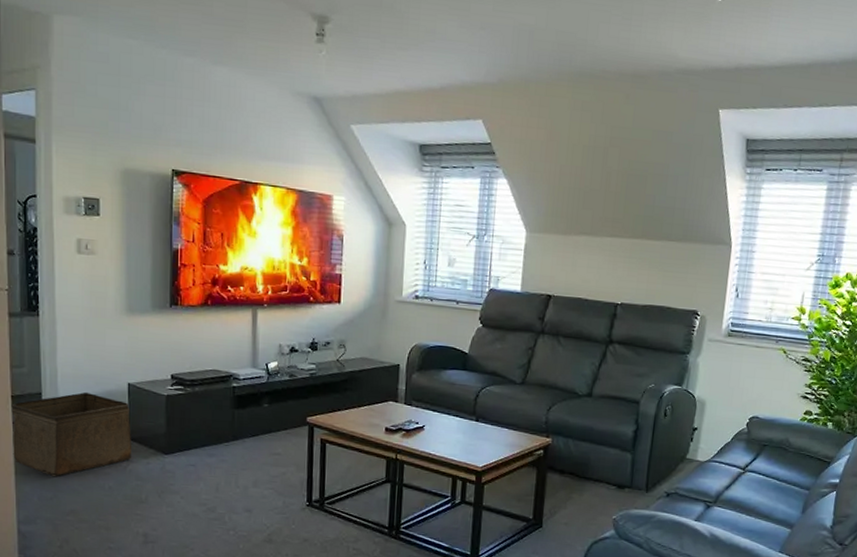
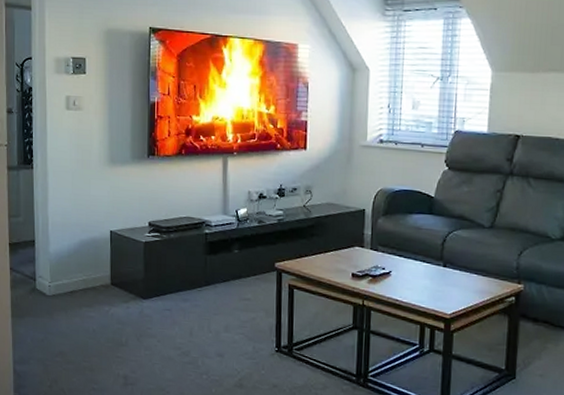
storage bin: present [11,391,132,476] -> none [9,239,114,319]

